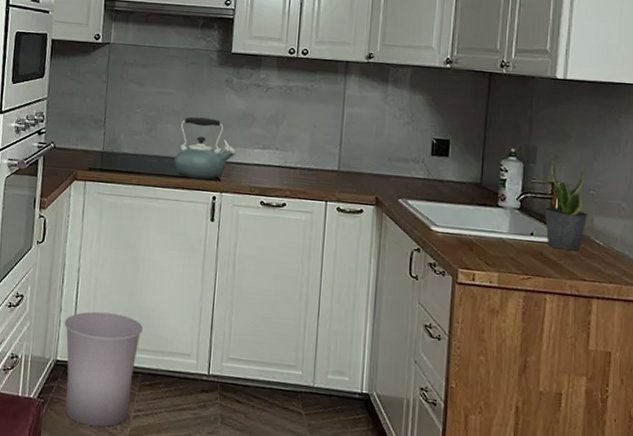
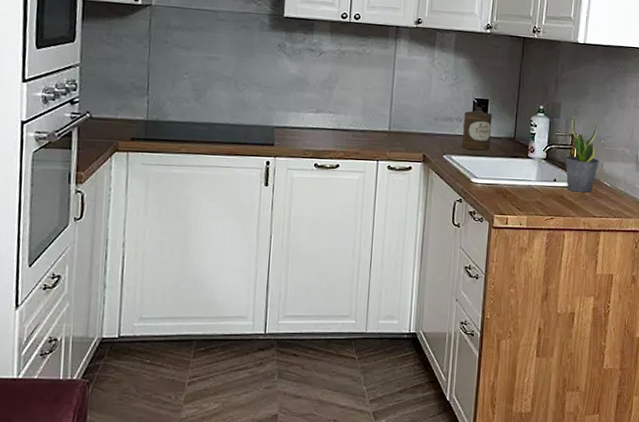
waste bin: present [64,311,143,427] -> none [109,285,196,398]
kettle: present [174,116,236,180] -> none [225,82,290,146]
canister: none [420,148,455,196] -> present [462,107,493,151]

